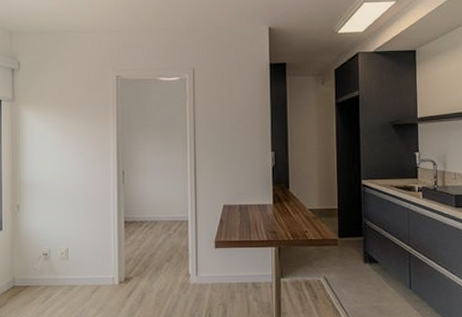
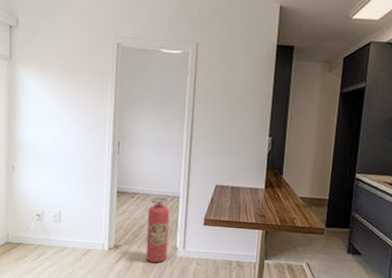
fire extinguisher: none [157,223,180,293] -> present [145,197,170,263]

